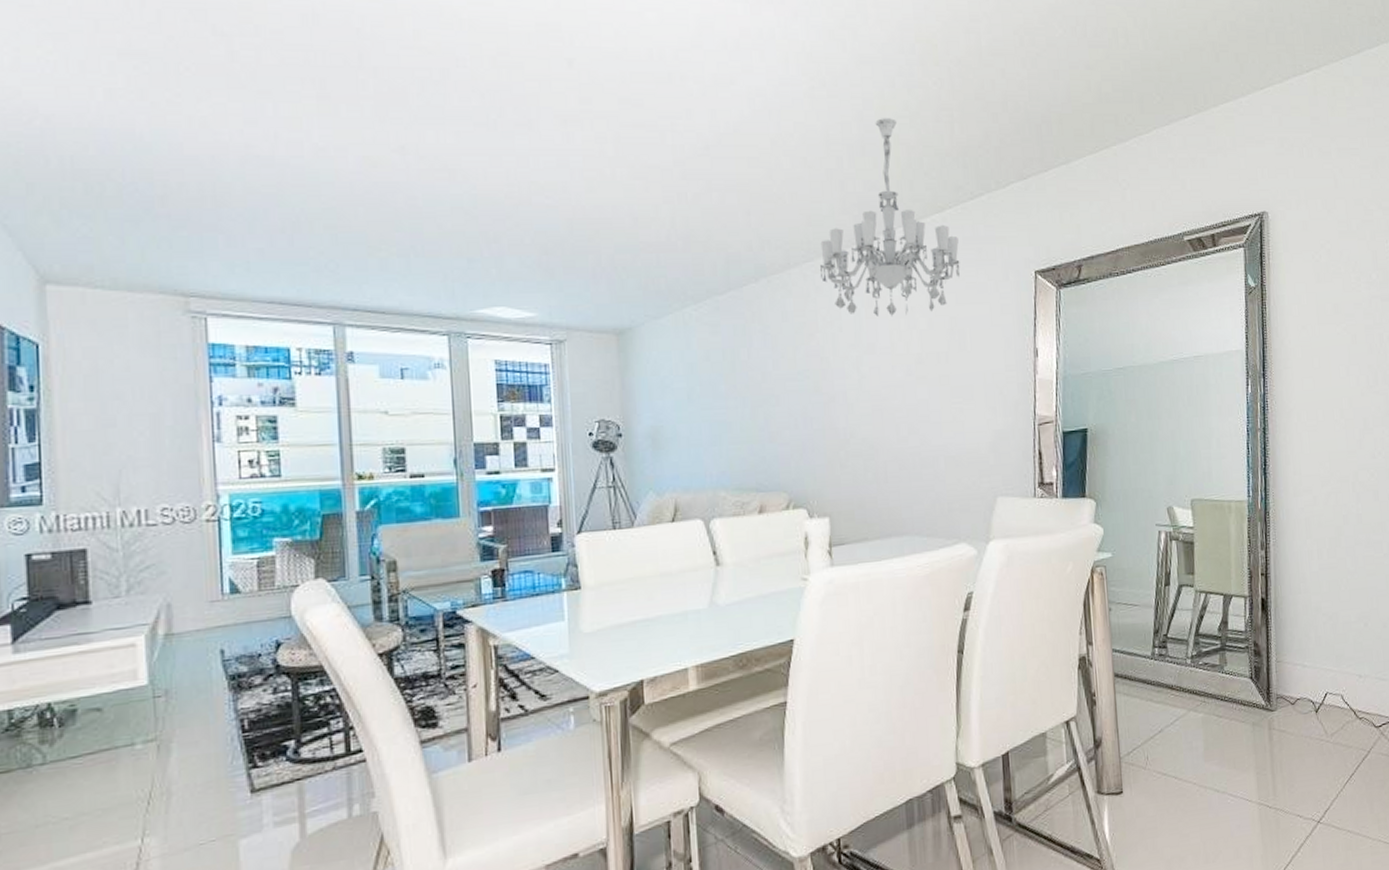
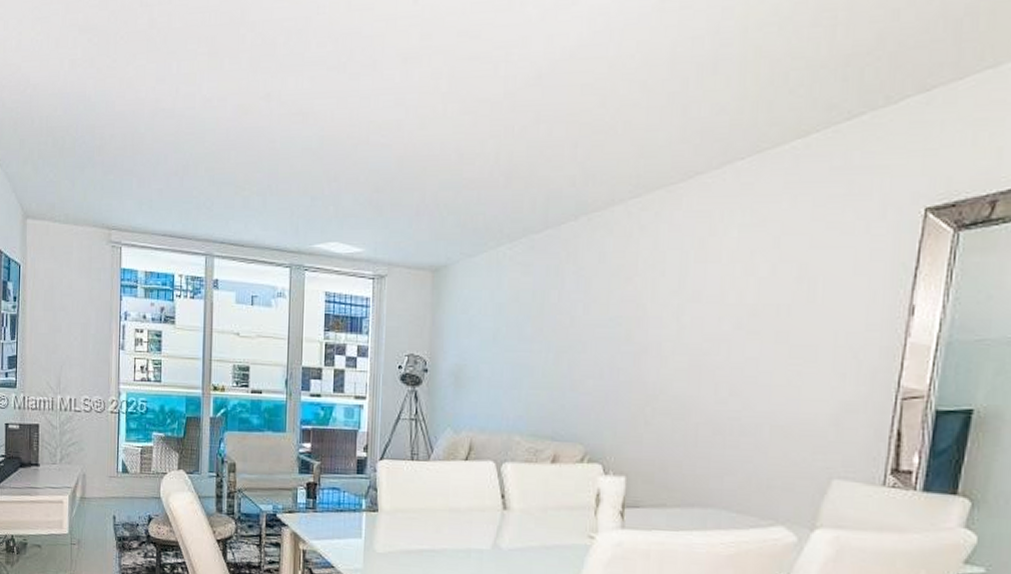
chandelier: present [820,118,960,317] -> none [648,27,824,262]

